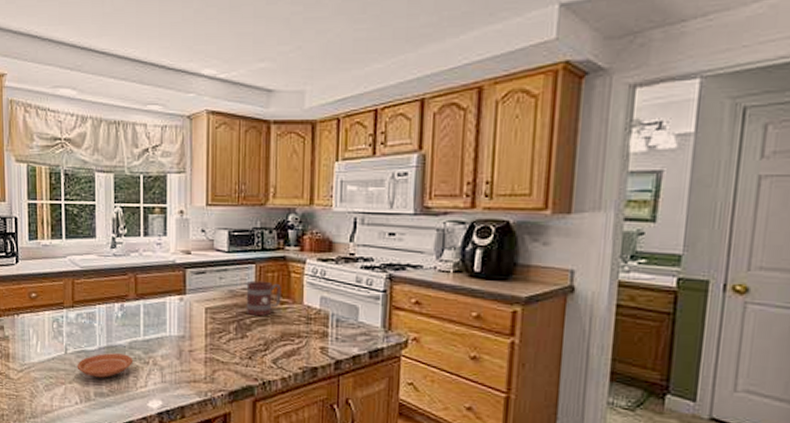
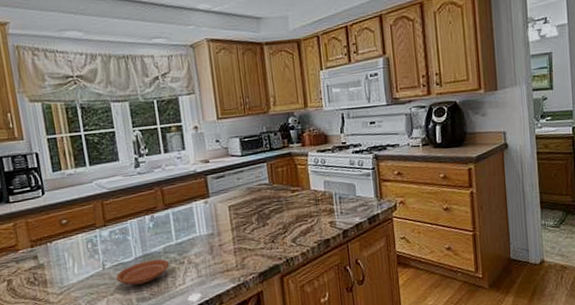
mug: present [246,280,281,317] -> none [261,175,292,206]

